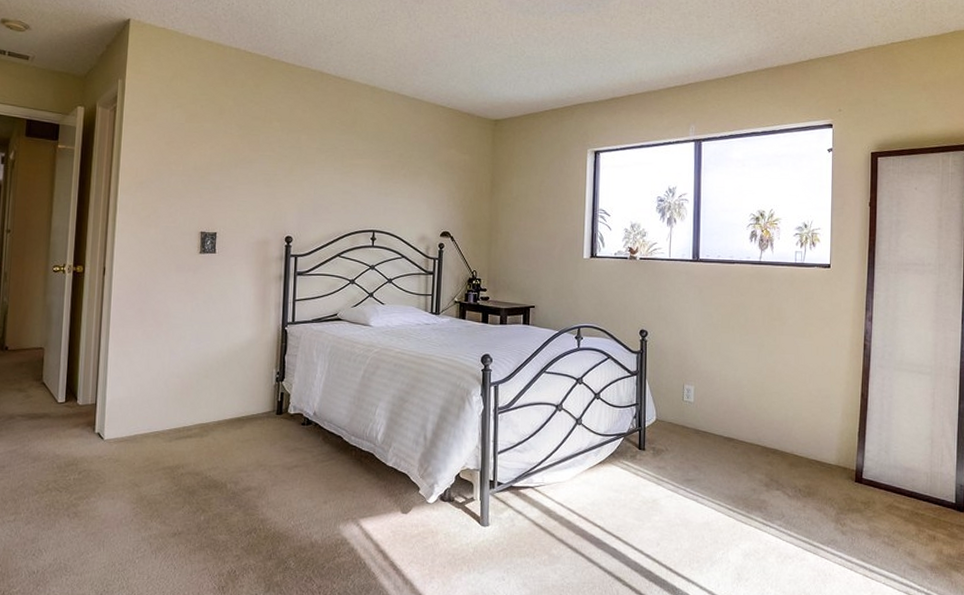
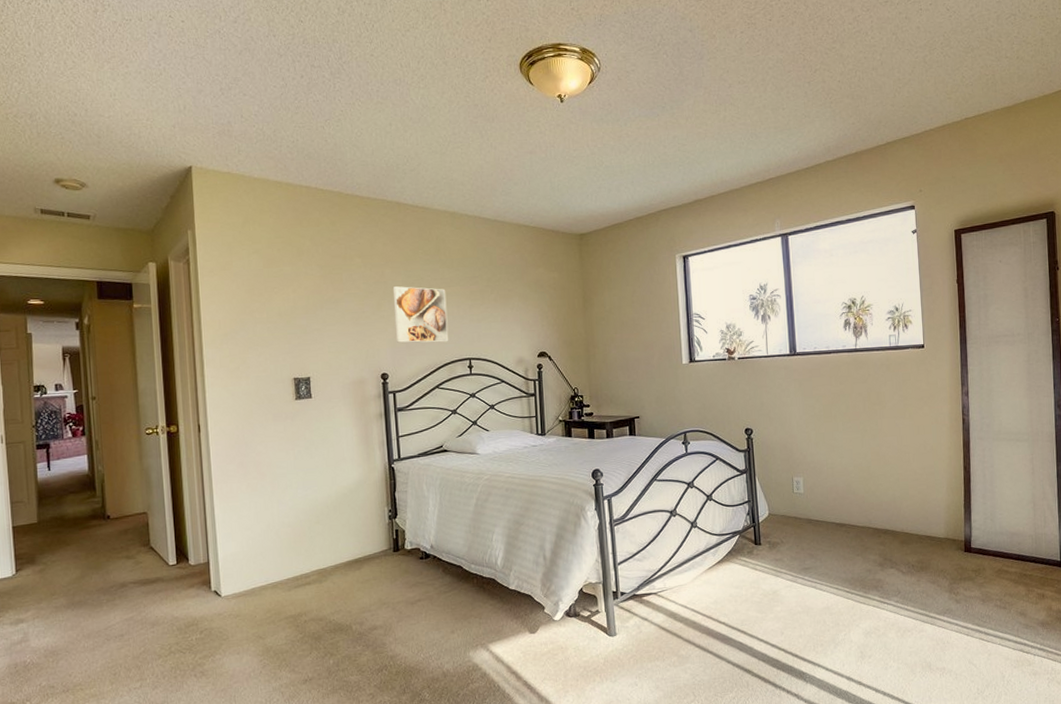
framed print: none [304,152,358,212] -> present [392,285,449,343]

